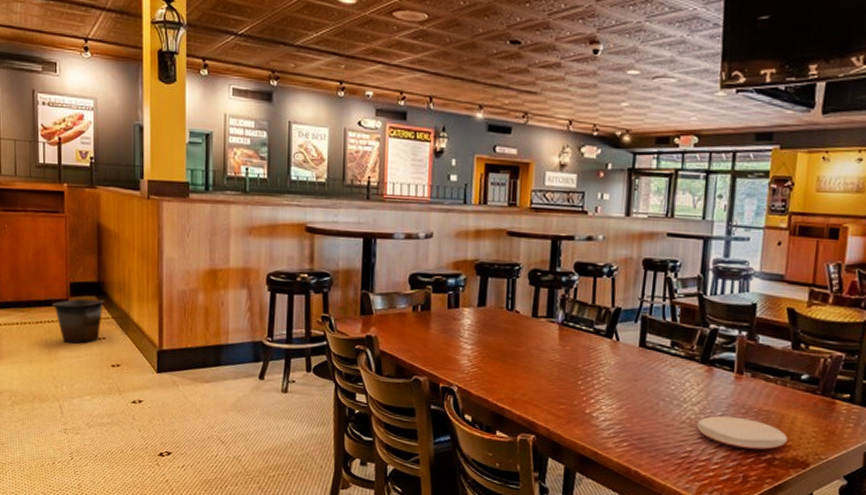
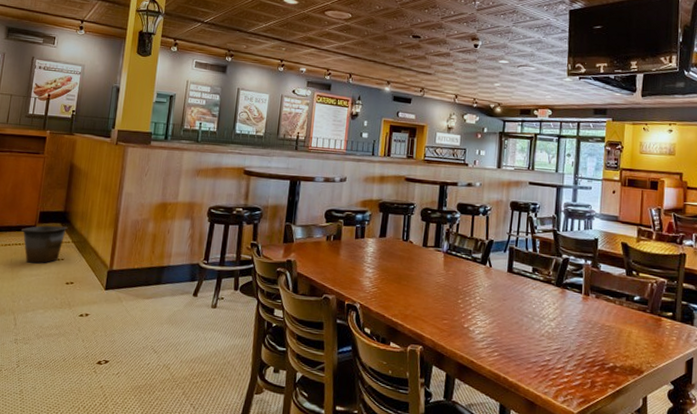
plate: present [696,415,787,450] -> none [553,330,625,359]

